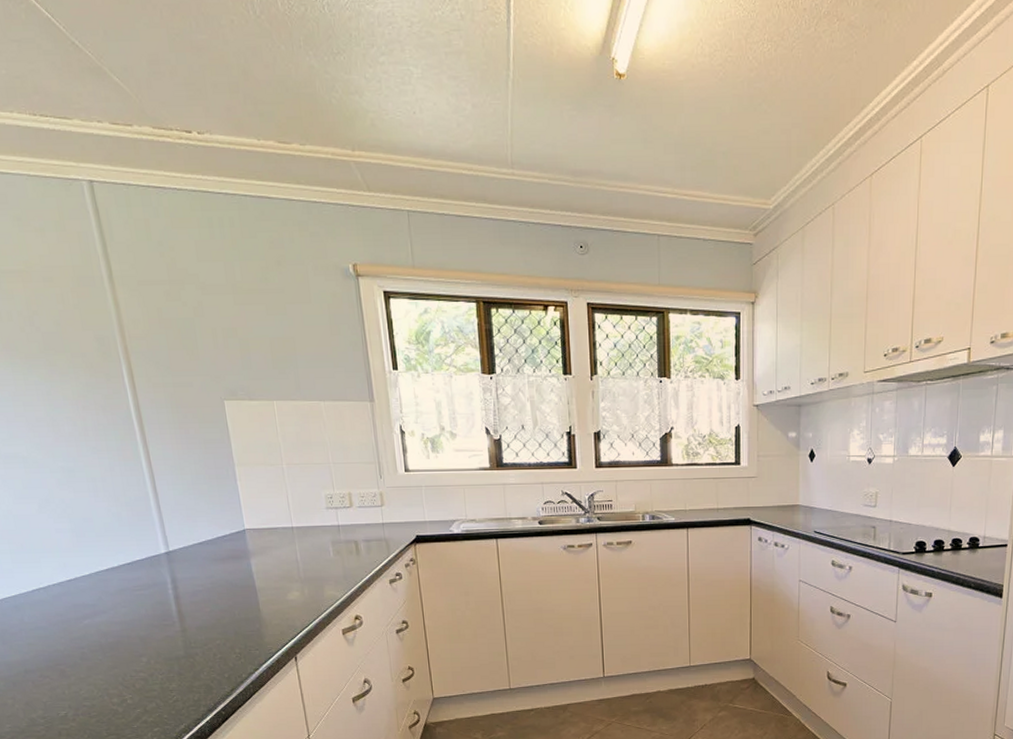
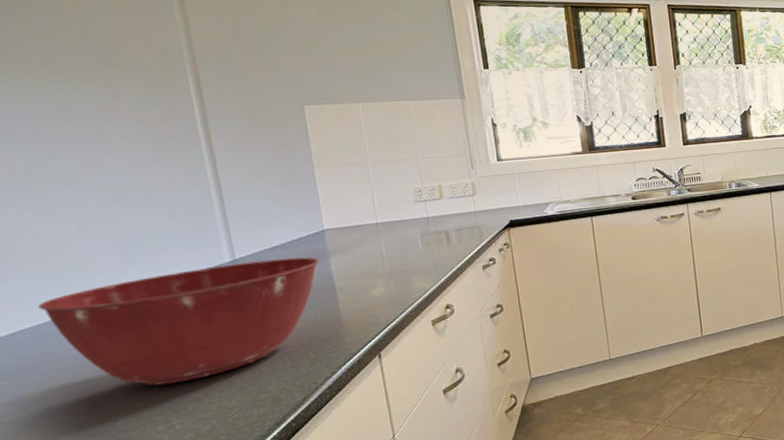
mixing bowl: none [14,554,242,662] -> present [38,257,320,386]

